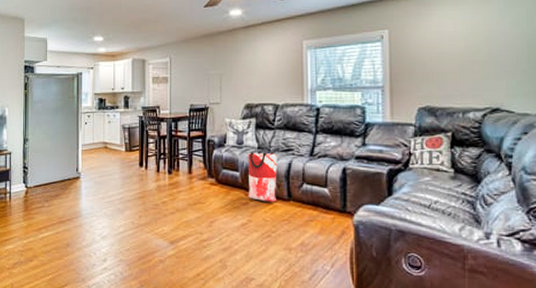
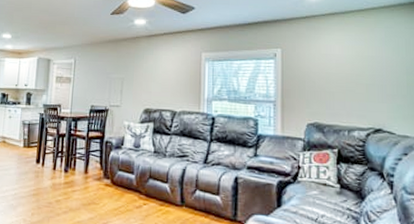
bag: present [247,151,277,202] -> none [141,155,172,207]

